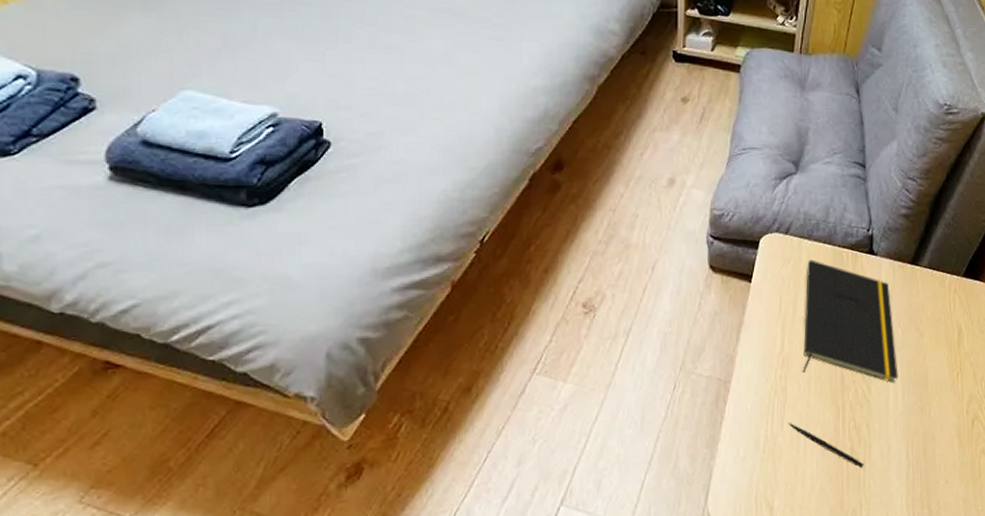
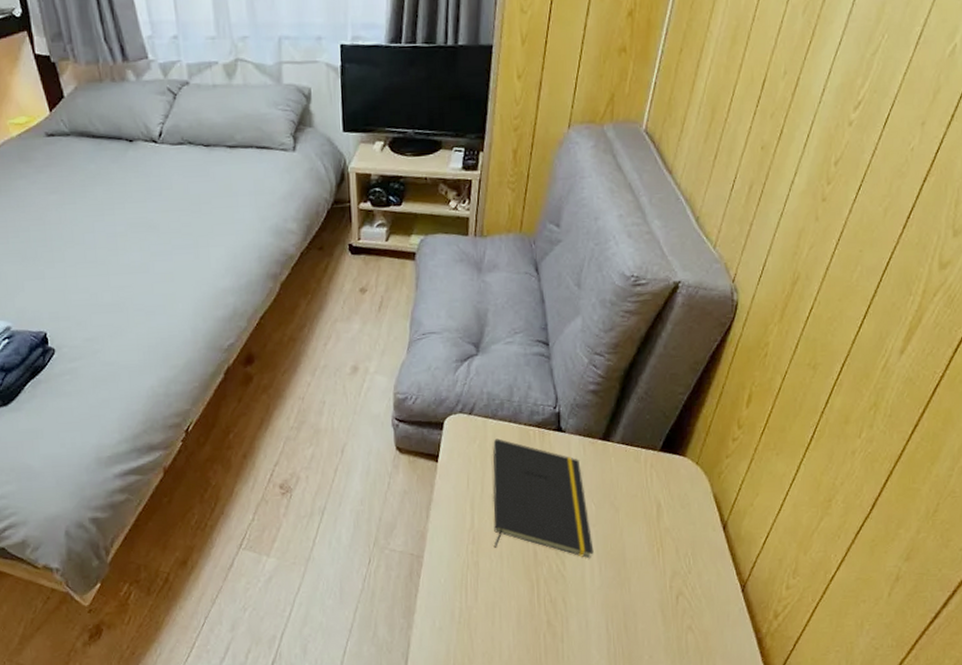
pen: present [788,423,864,469] -> none [482,596,562,641]

